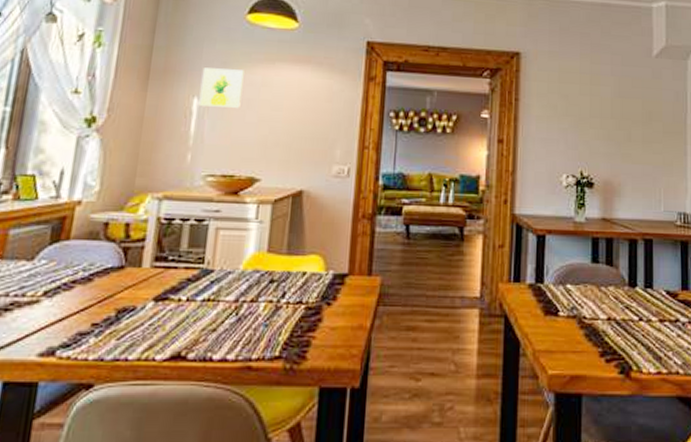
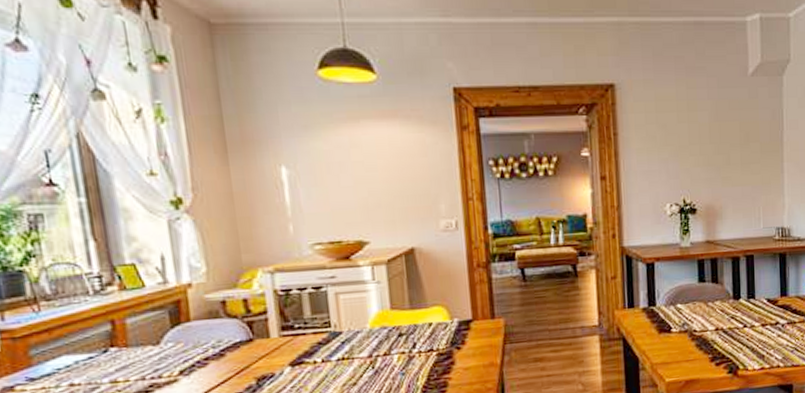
wall art: present [198,67,244,108] -> none [283,132,333,175]

